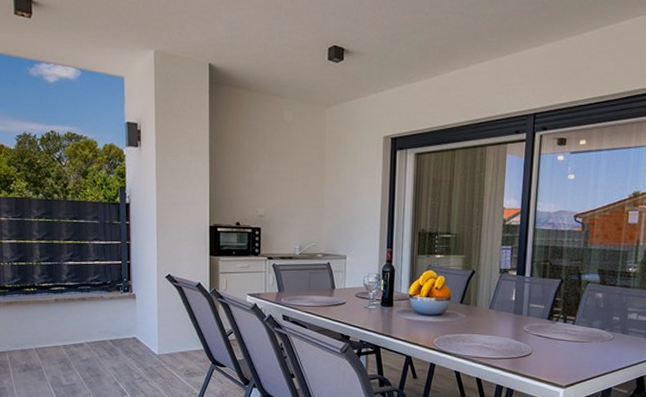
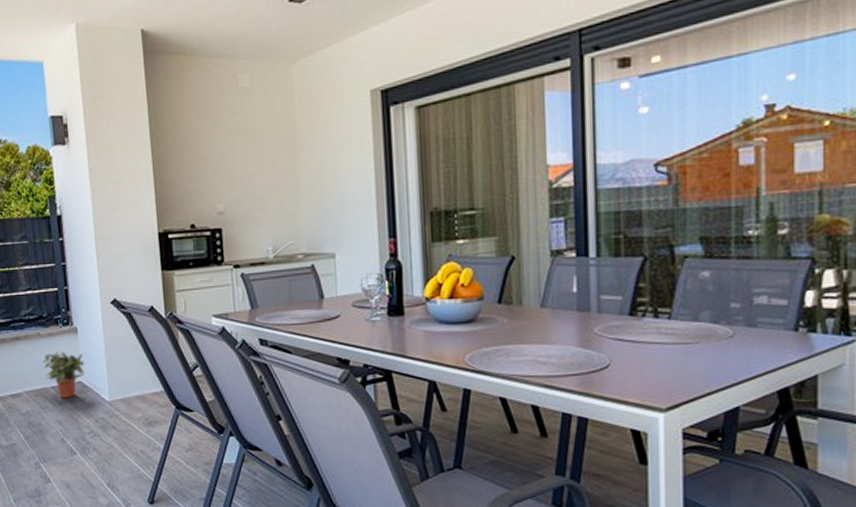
potted plant: none [104,312,140,350] -> present [42,351,85,399]

